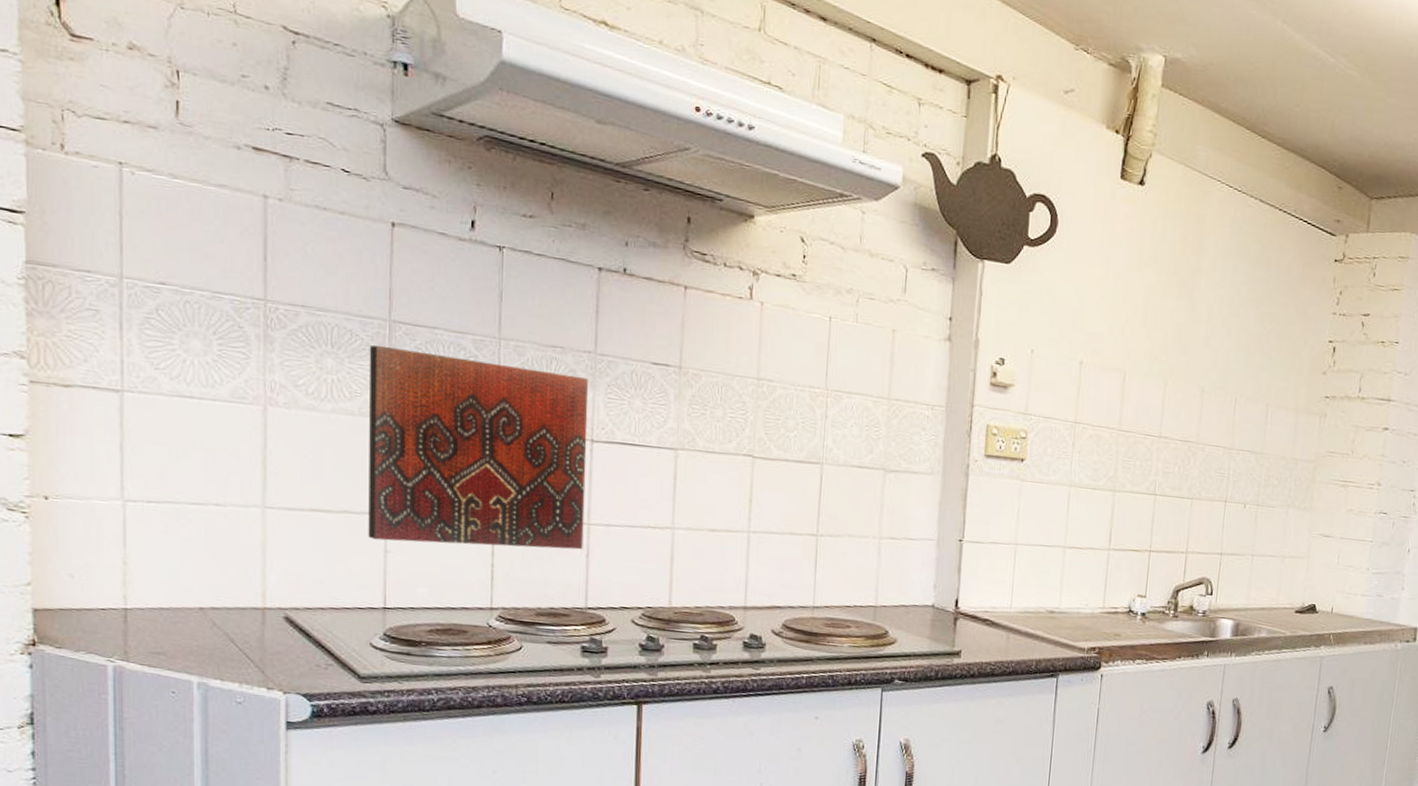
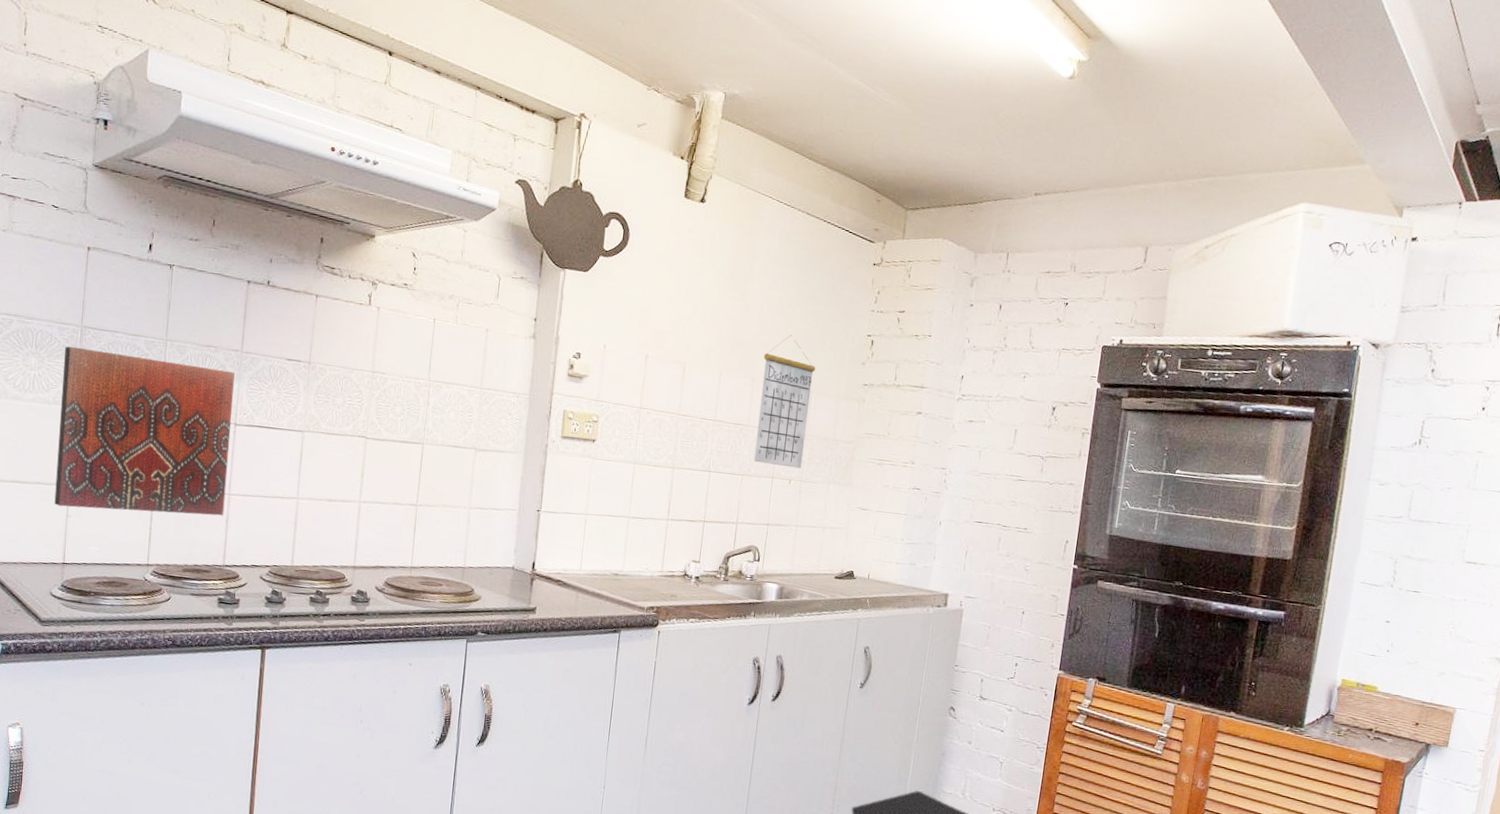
calendar: none [1204,340,1272,491] -> present [753,335,816,469]

